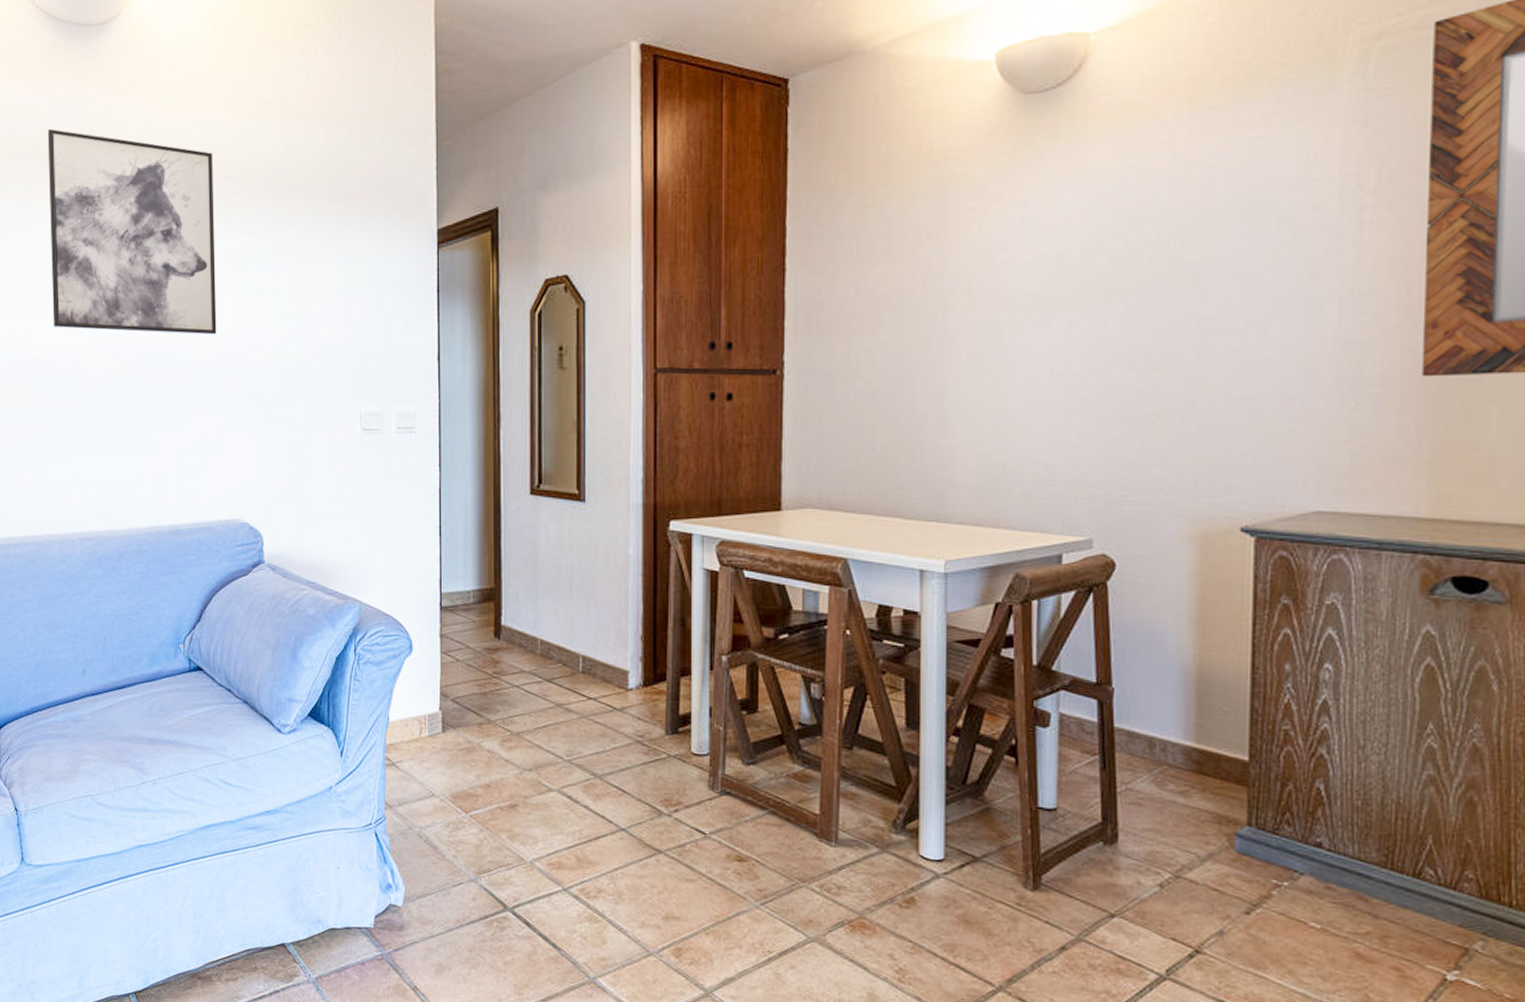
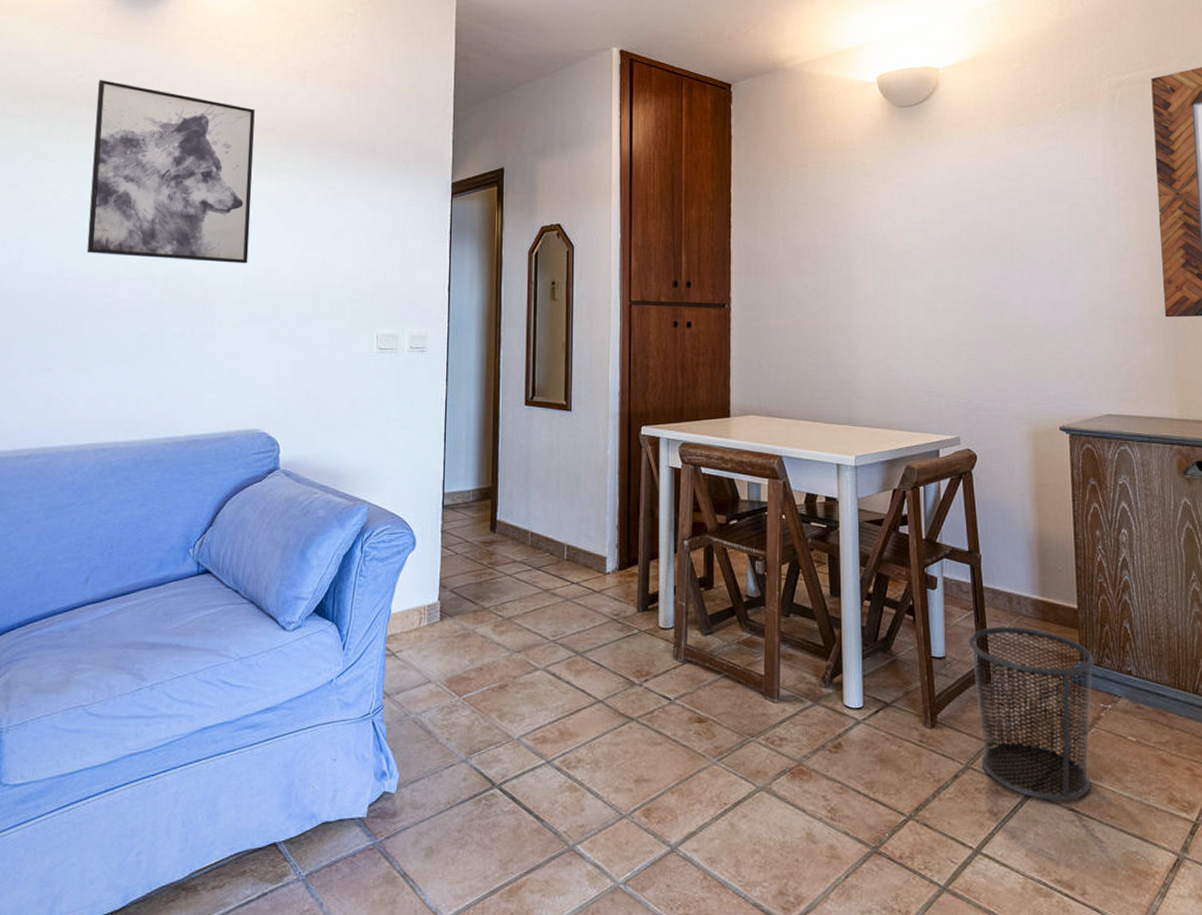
waste bin: none [1089,776,1269,991] -> present [968,626,1095,802]

